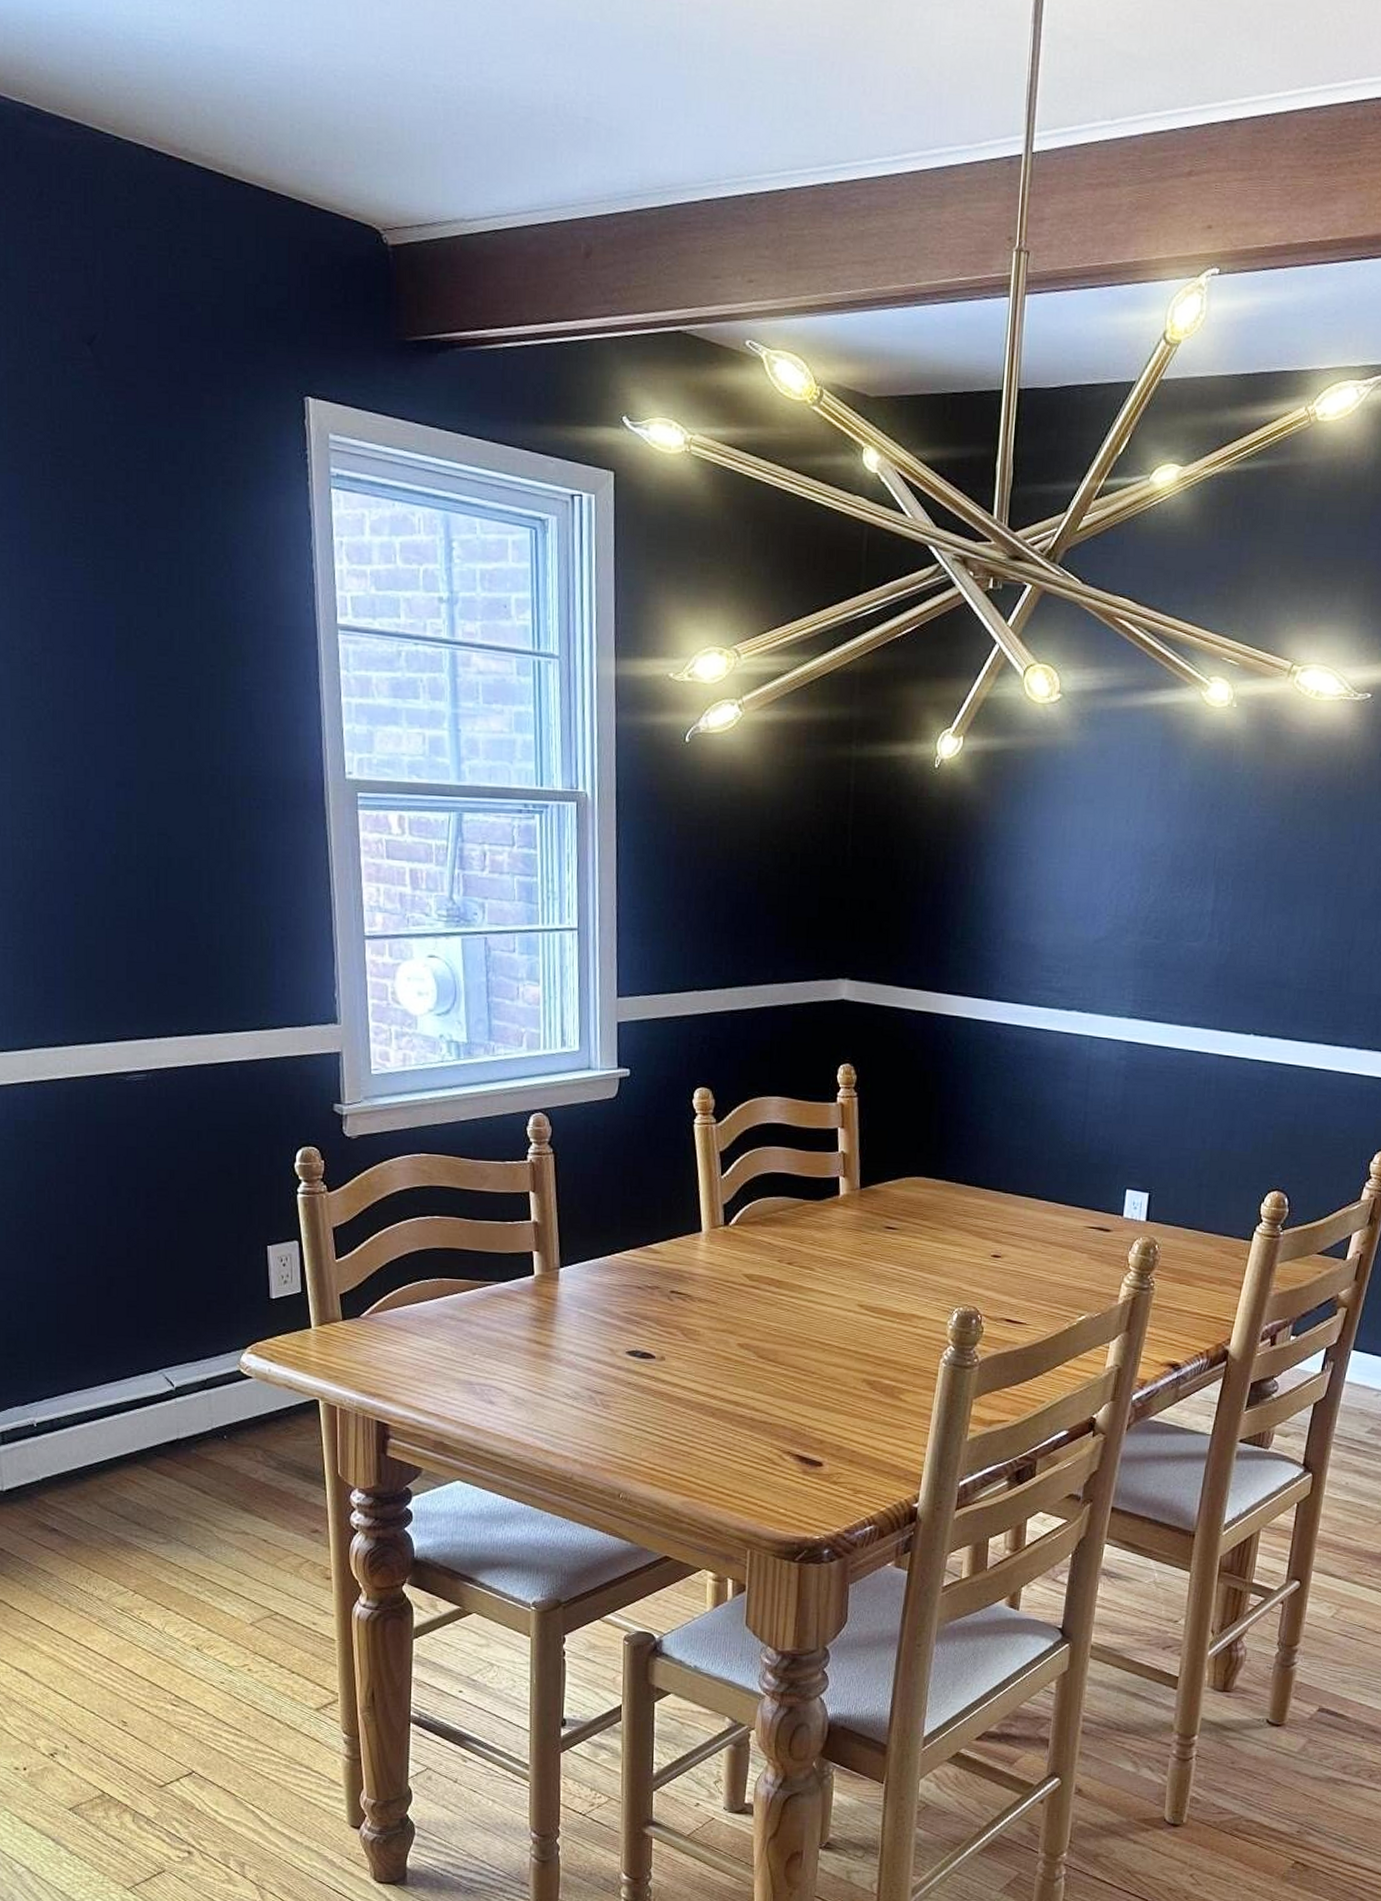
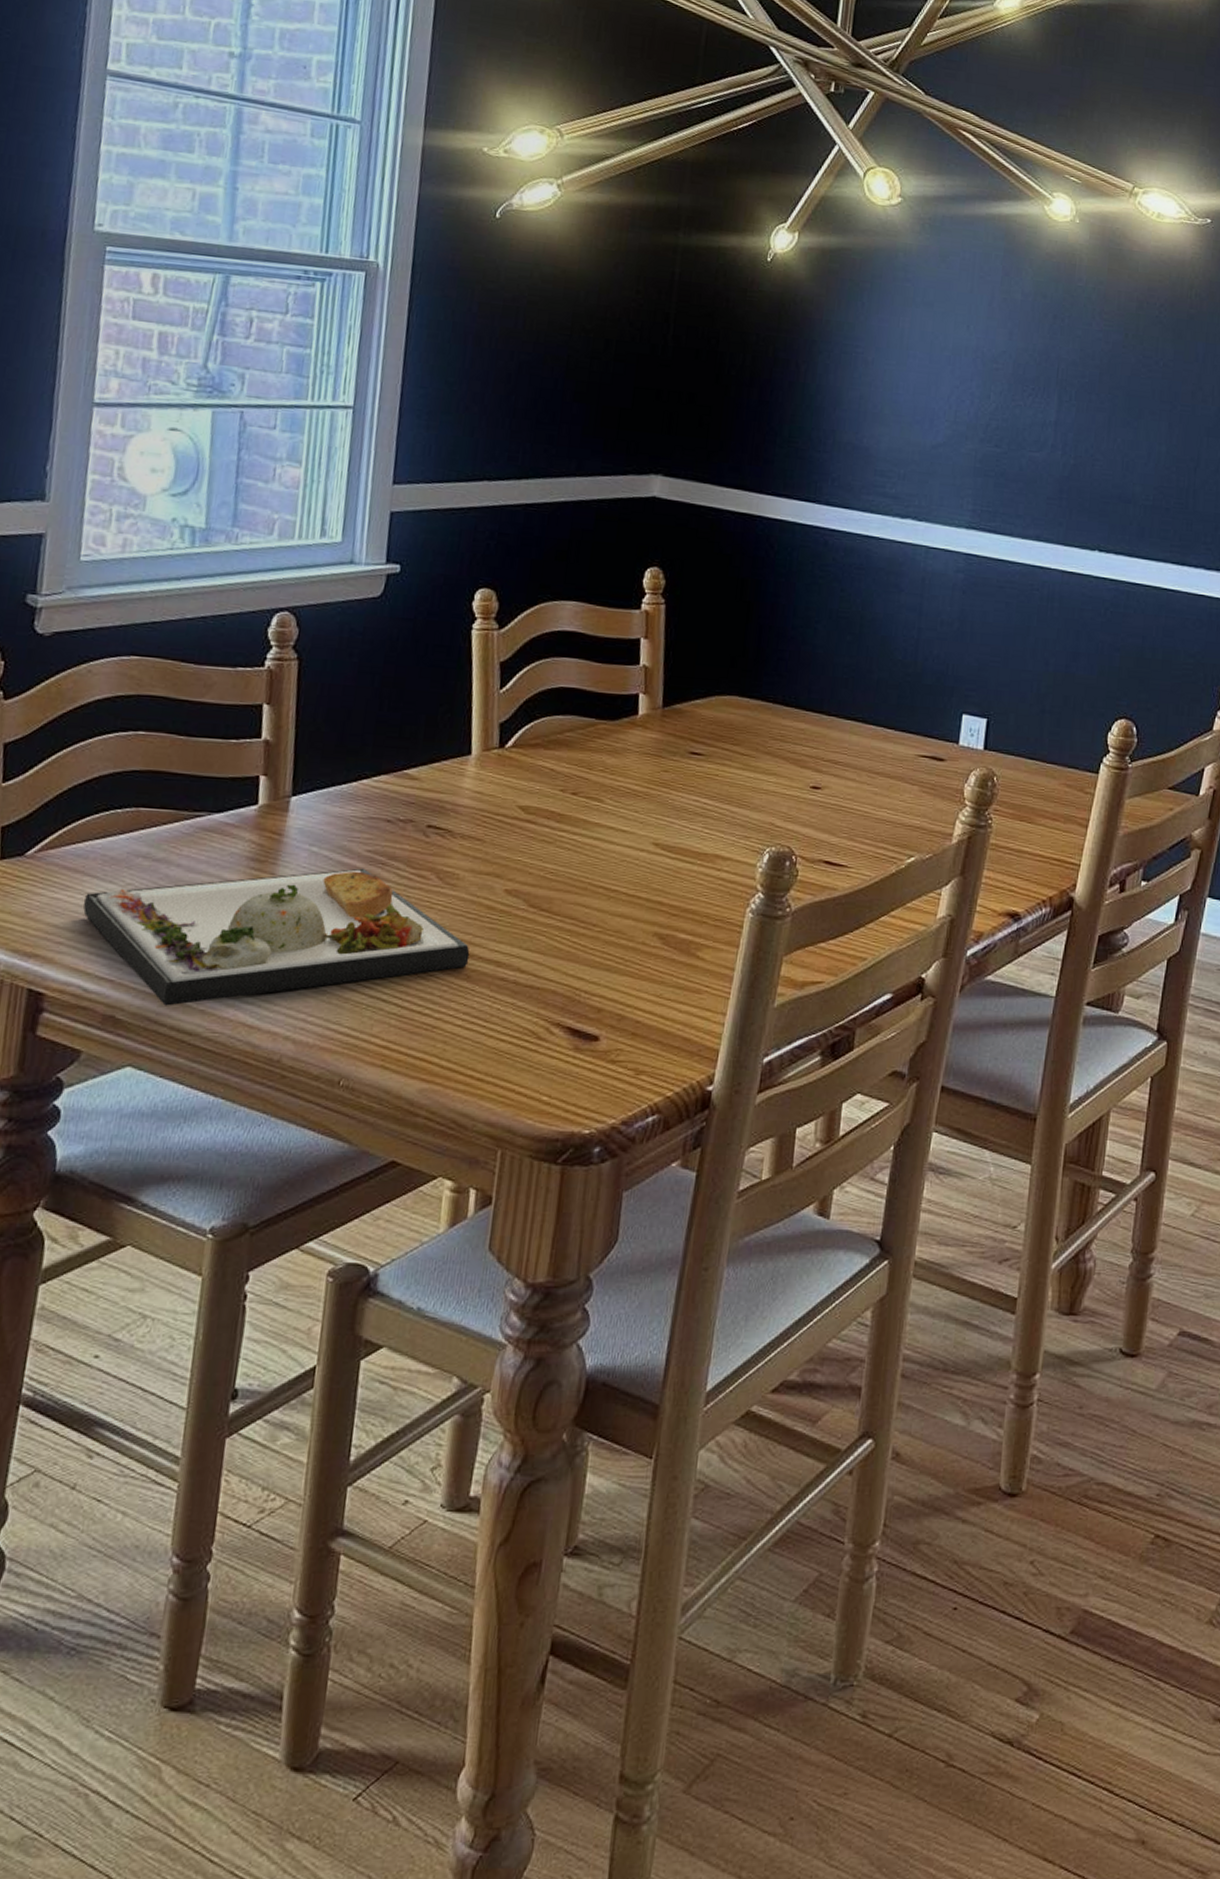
dinner plate: none [409,1326,713,1435] -> present [83,868,470,1006]

